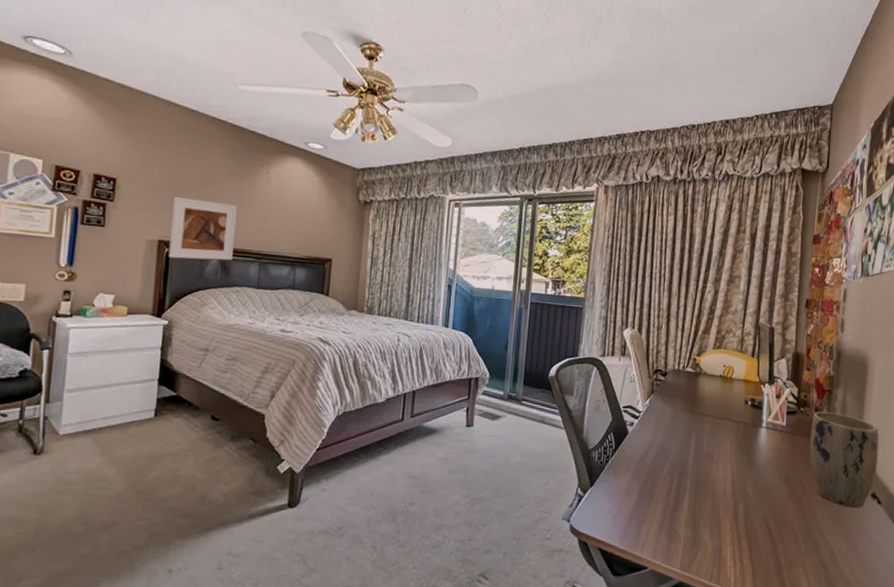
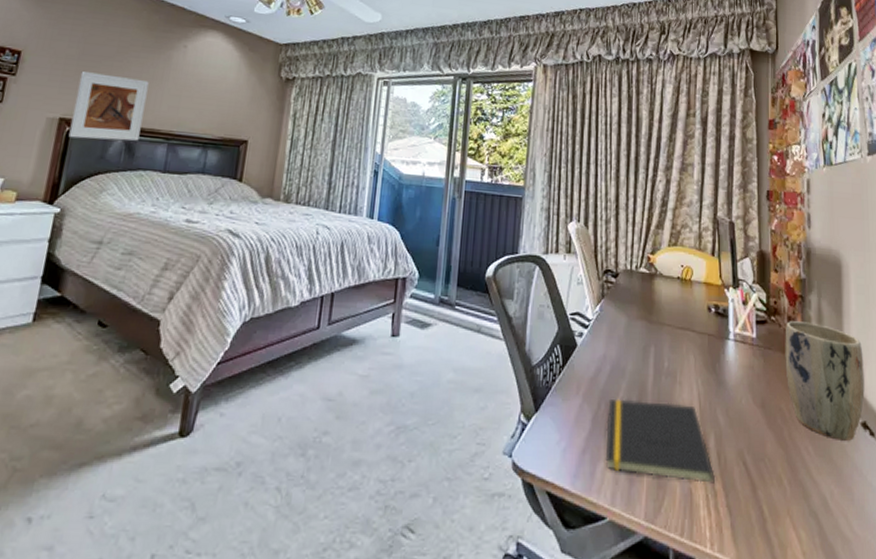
notepad: none [649,475,742,541] -> present [605,398,716,483]

